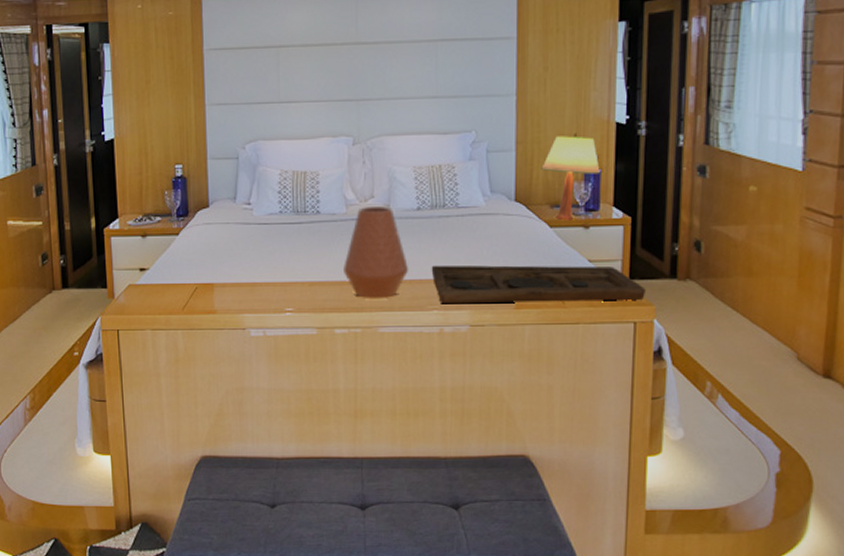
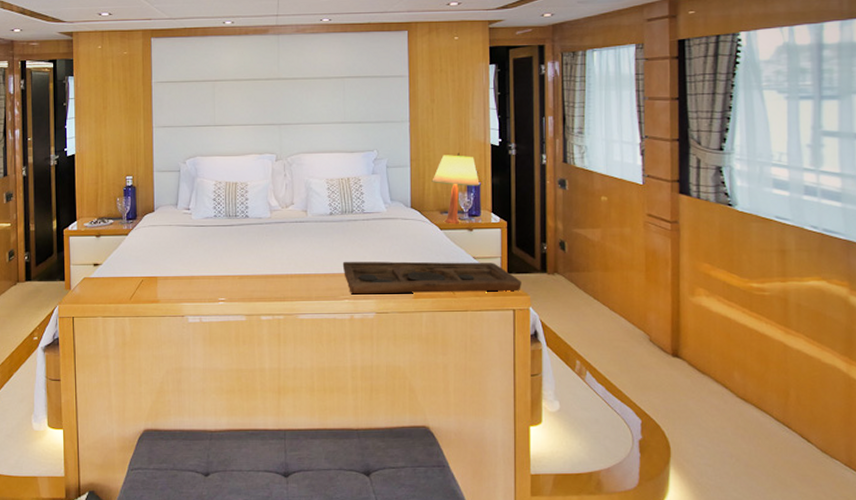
vase: present [342,206,409,299] -> none [267,212,324,290]

